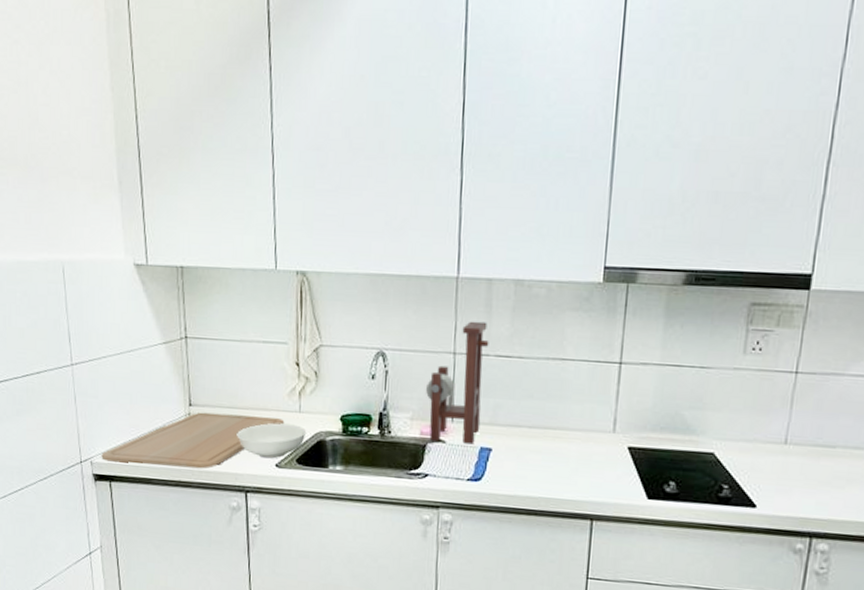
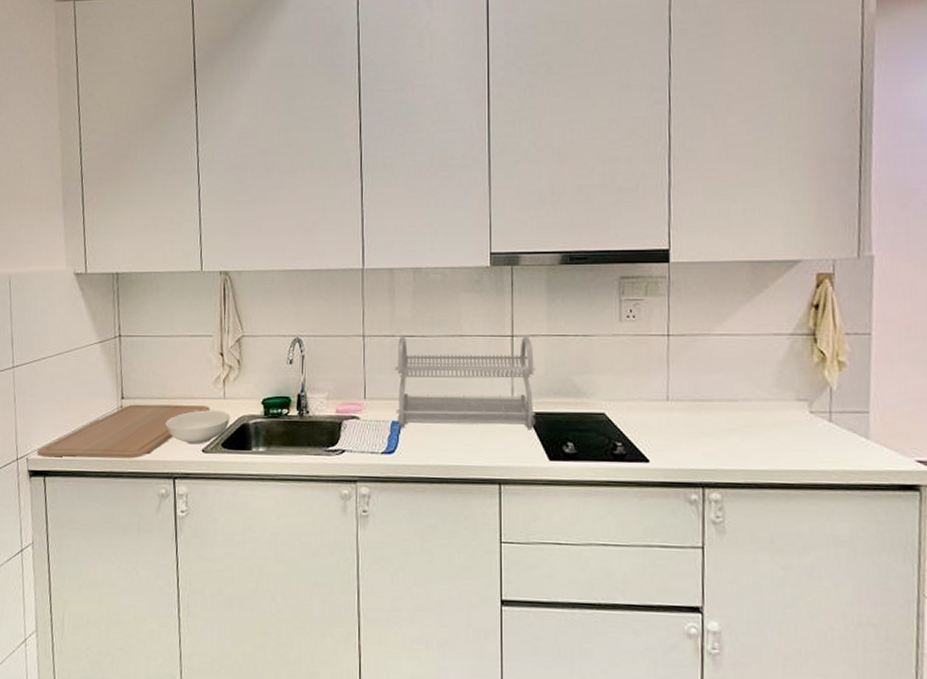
paper towel holder: present [426,322,489,445] -> none [340,308,394,419]
dish rack: none [485,355,643,467] -> present [394,336,536,431]

